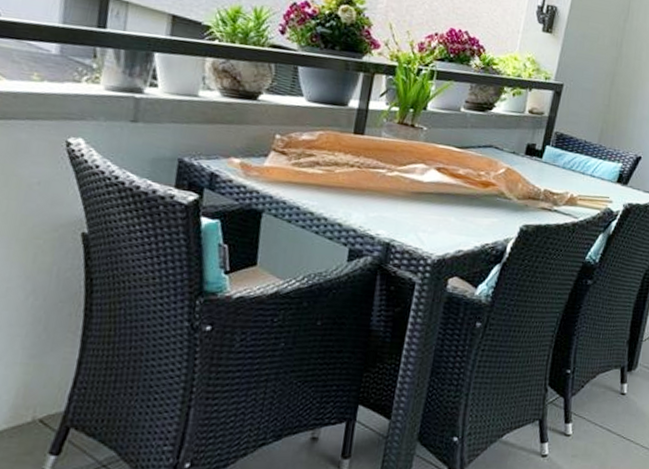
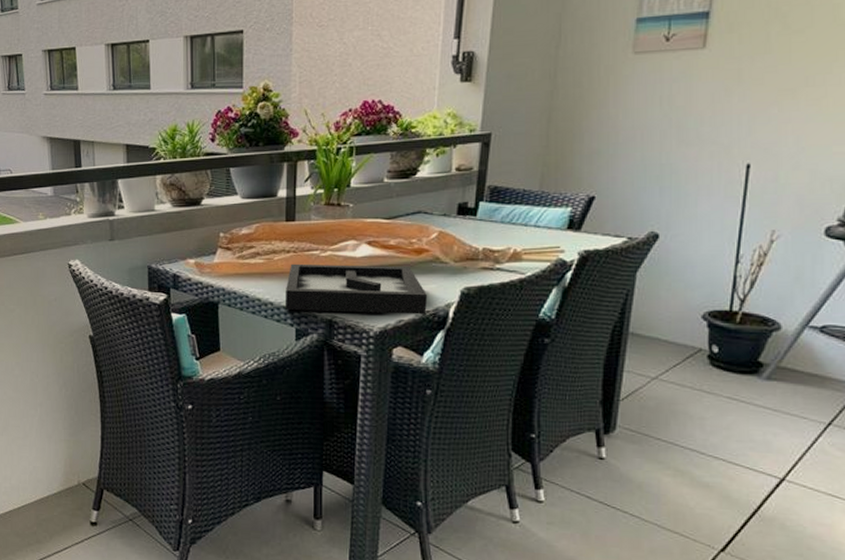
decorative tray: none [340,179,488,247] -> present [284,263,427,315]

